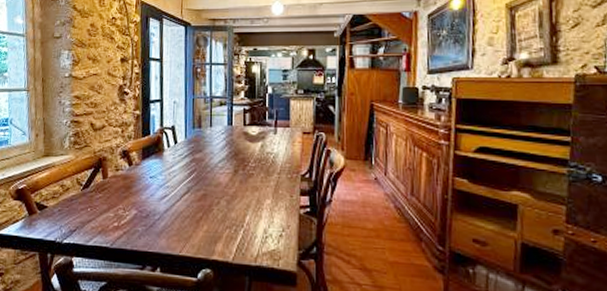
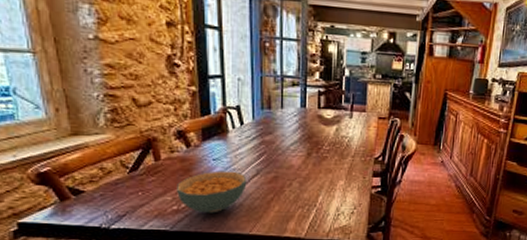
cereal bowl: none [117,188,179,231] -> present [175,171,247,213]

